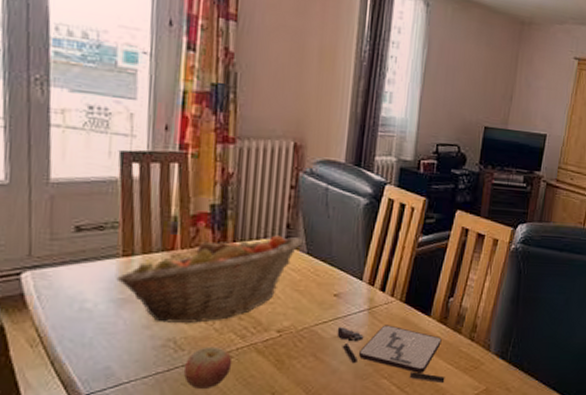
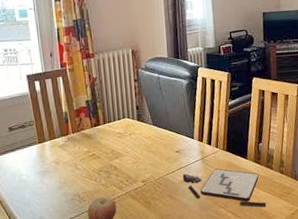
fruit basket: present [116,235,303,323] -> none [37,115,149,184]

